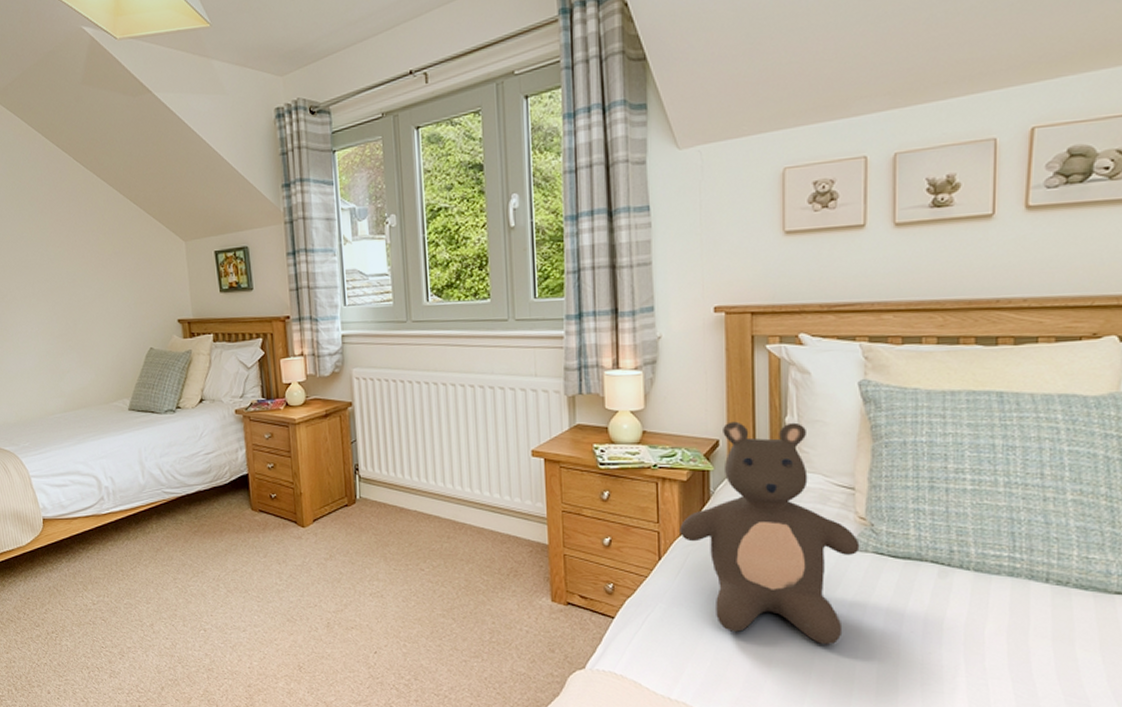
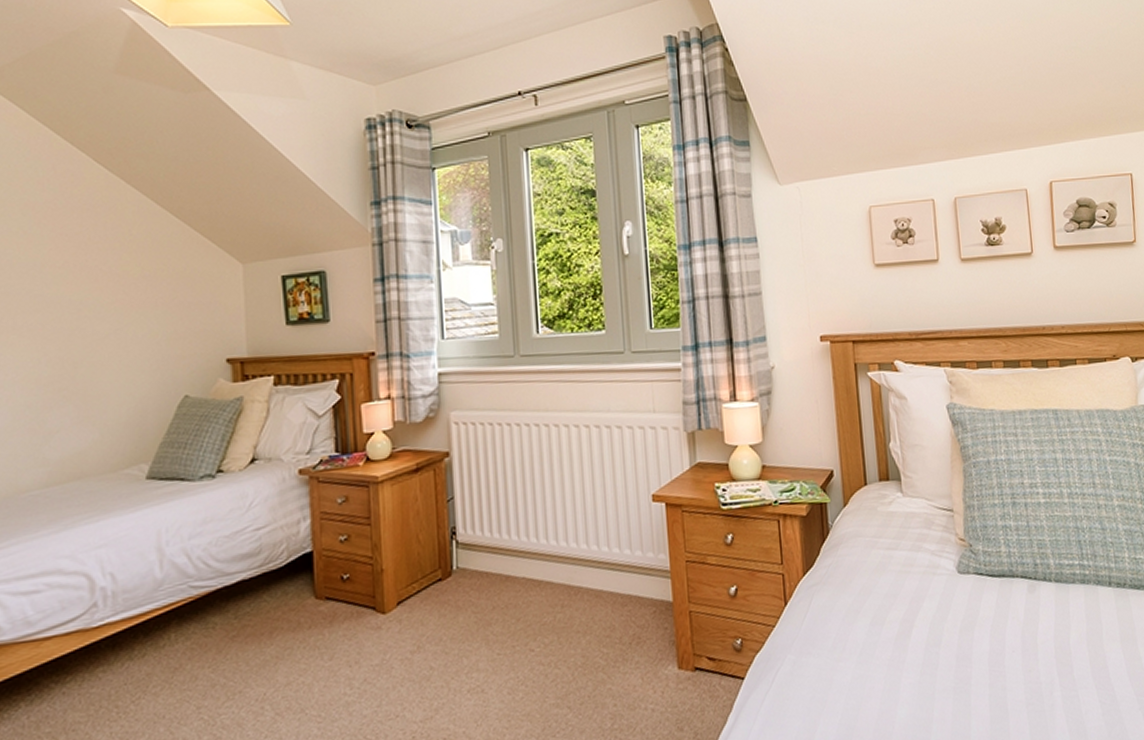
teddy bear: present [680,421,860,645] -> none [803,447,963,678]

